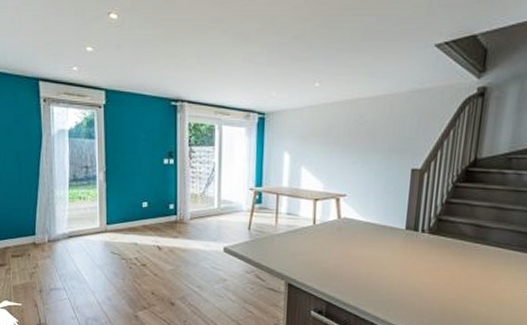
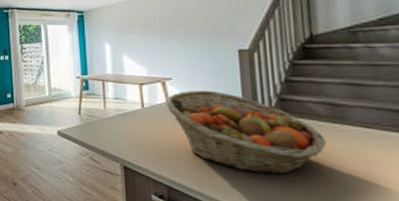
fruit basket: none [336,208,467,290] -> present [165,90,327,175]

